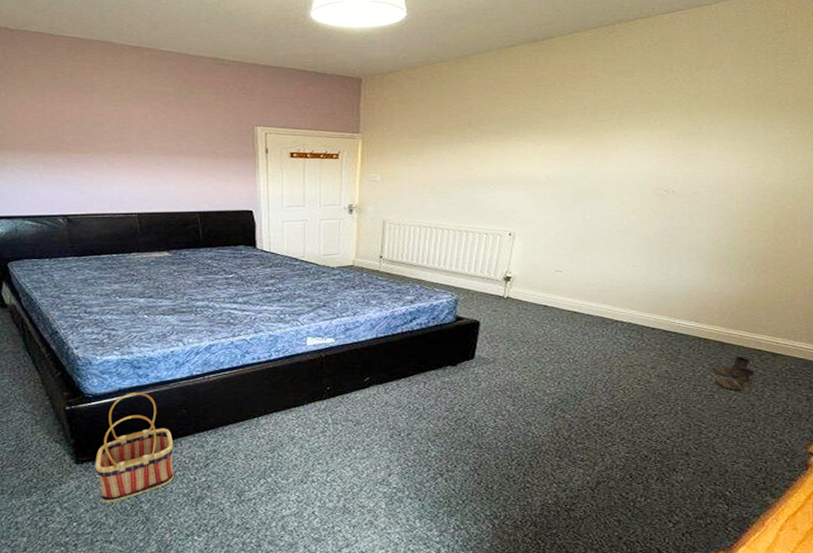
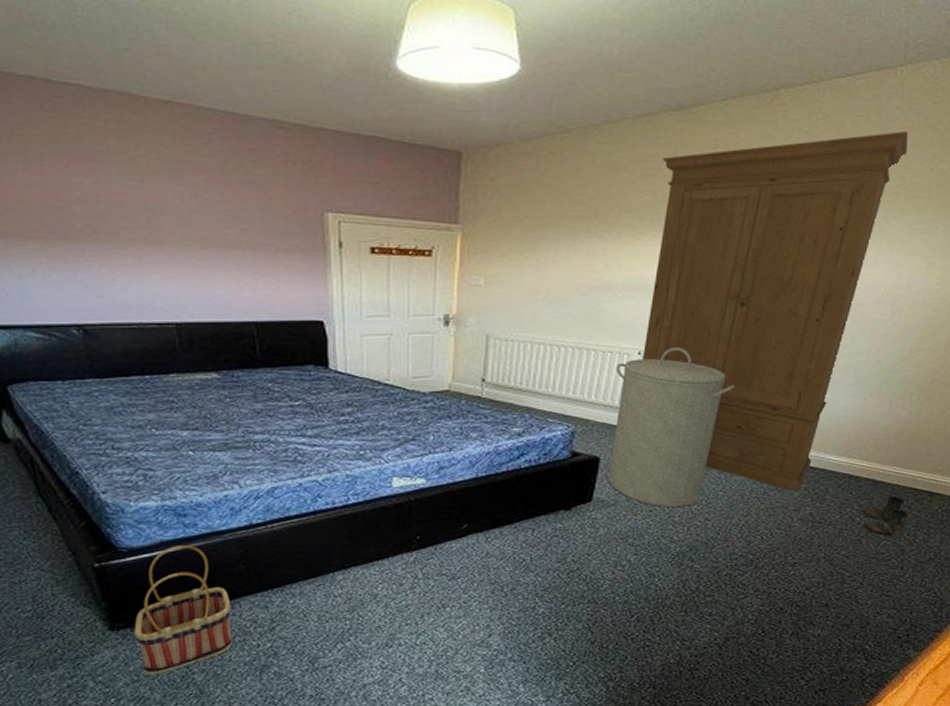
laundry hamper: none [487,230,592,365] -> present [608,348,735,508]
armoire: none [513,54,726,352] -> present [643,131,908,492]

